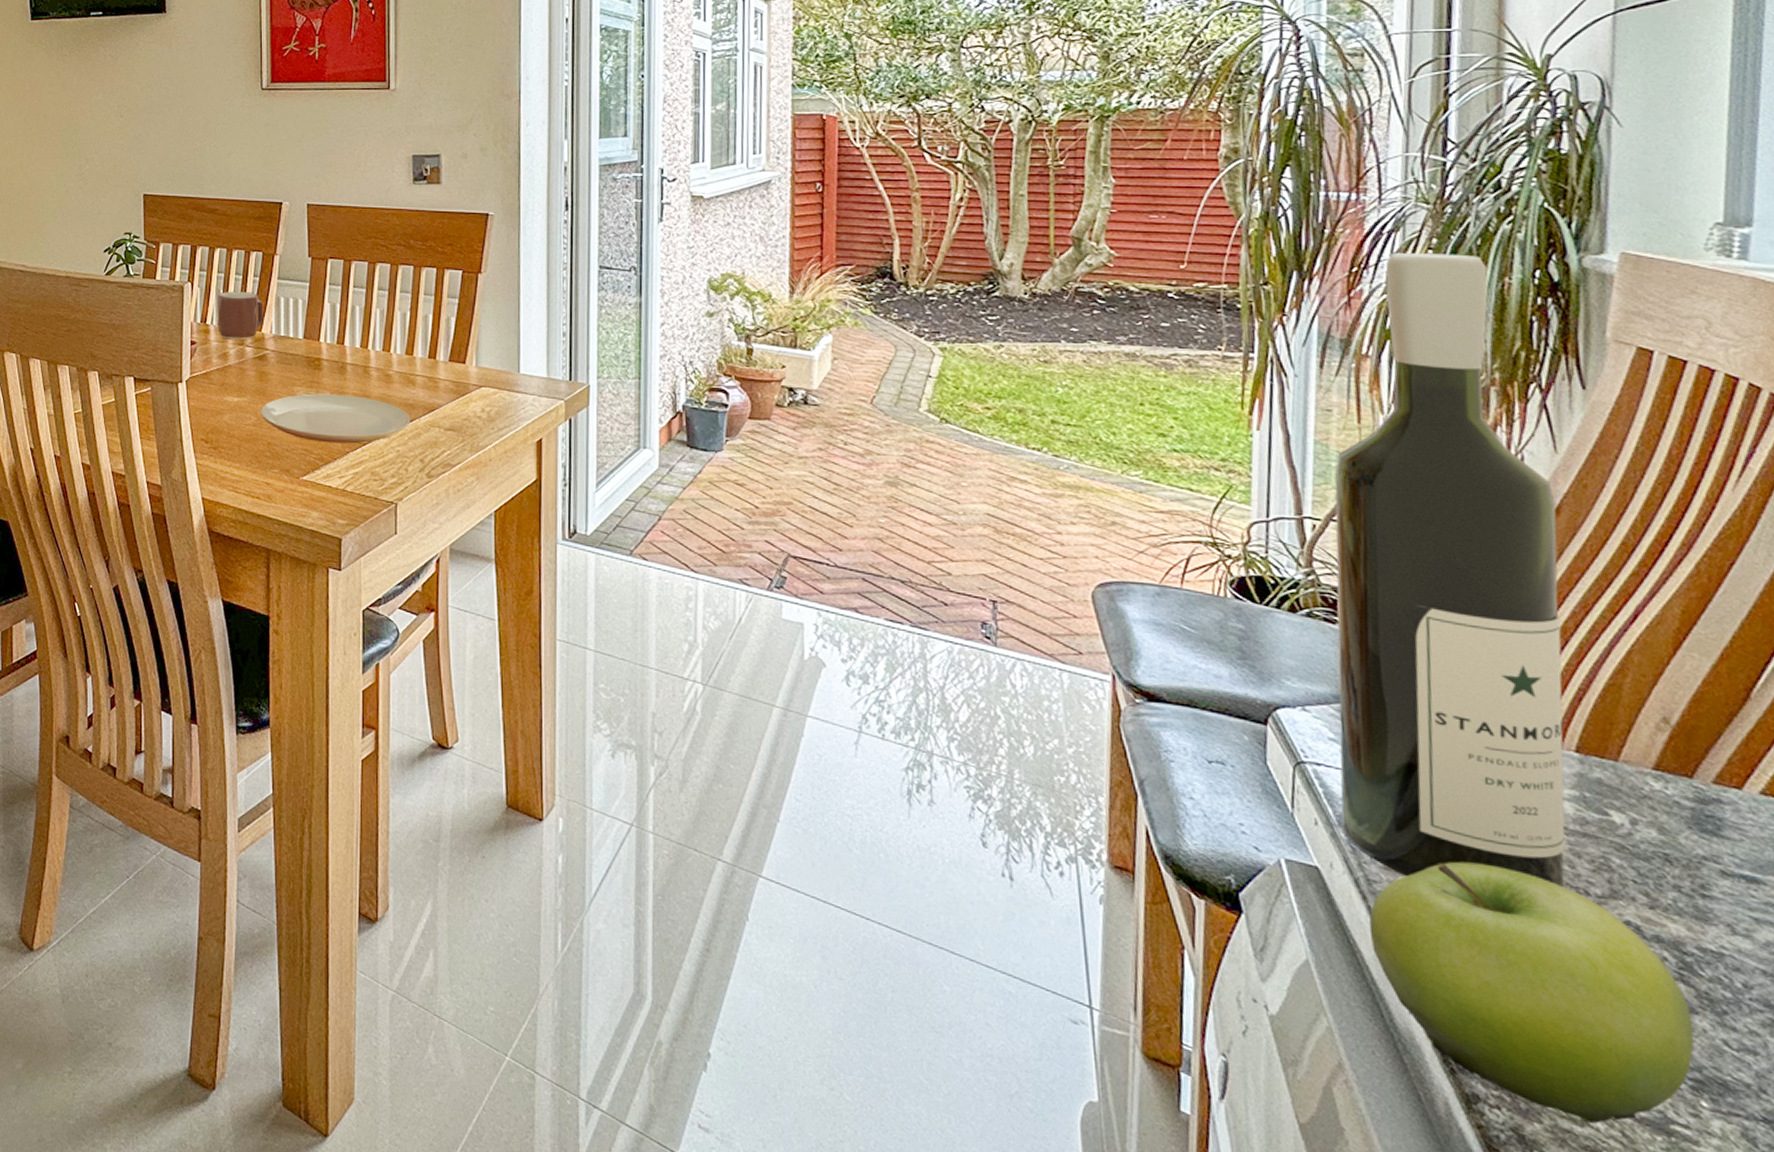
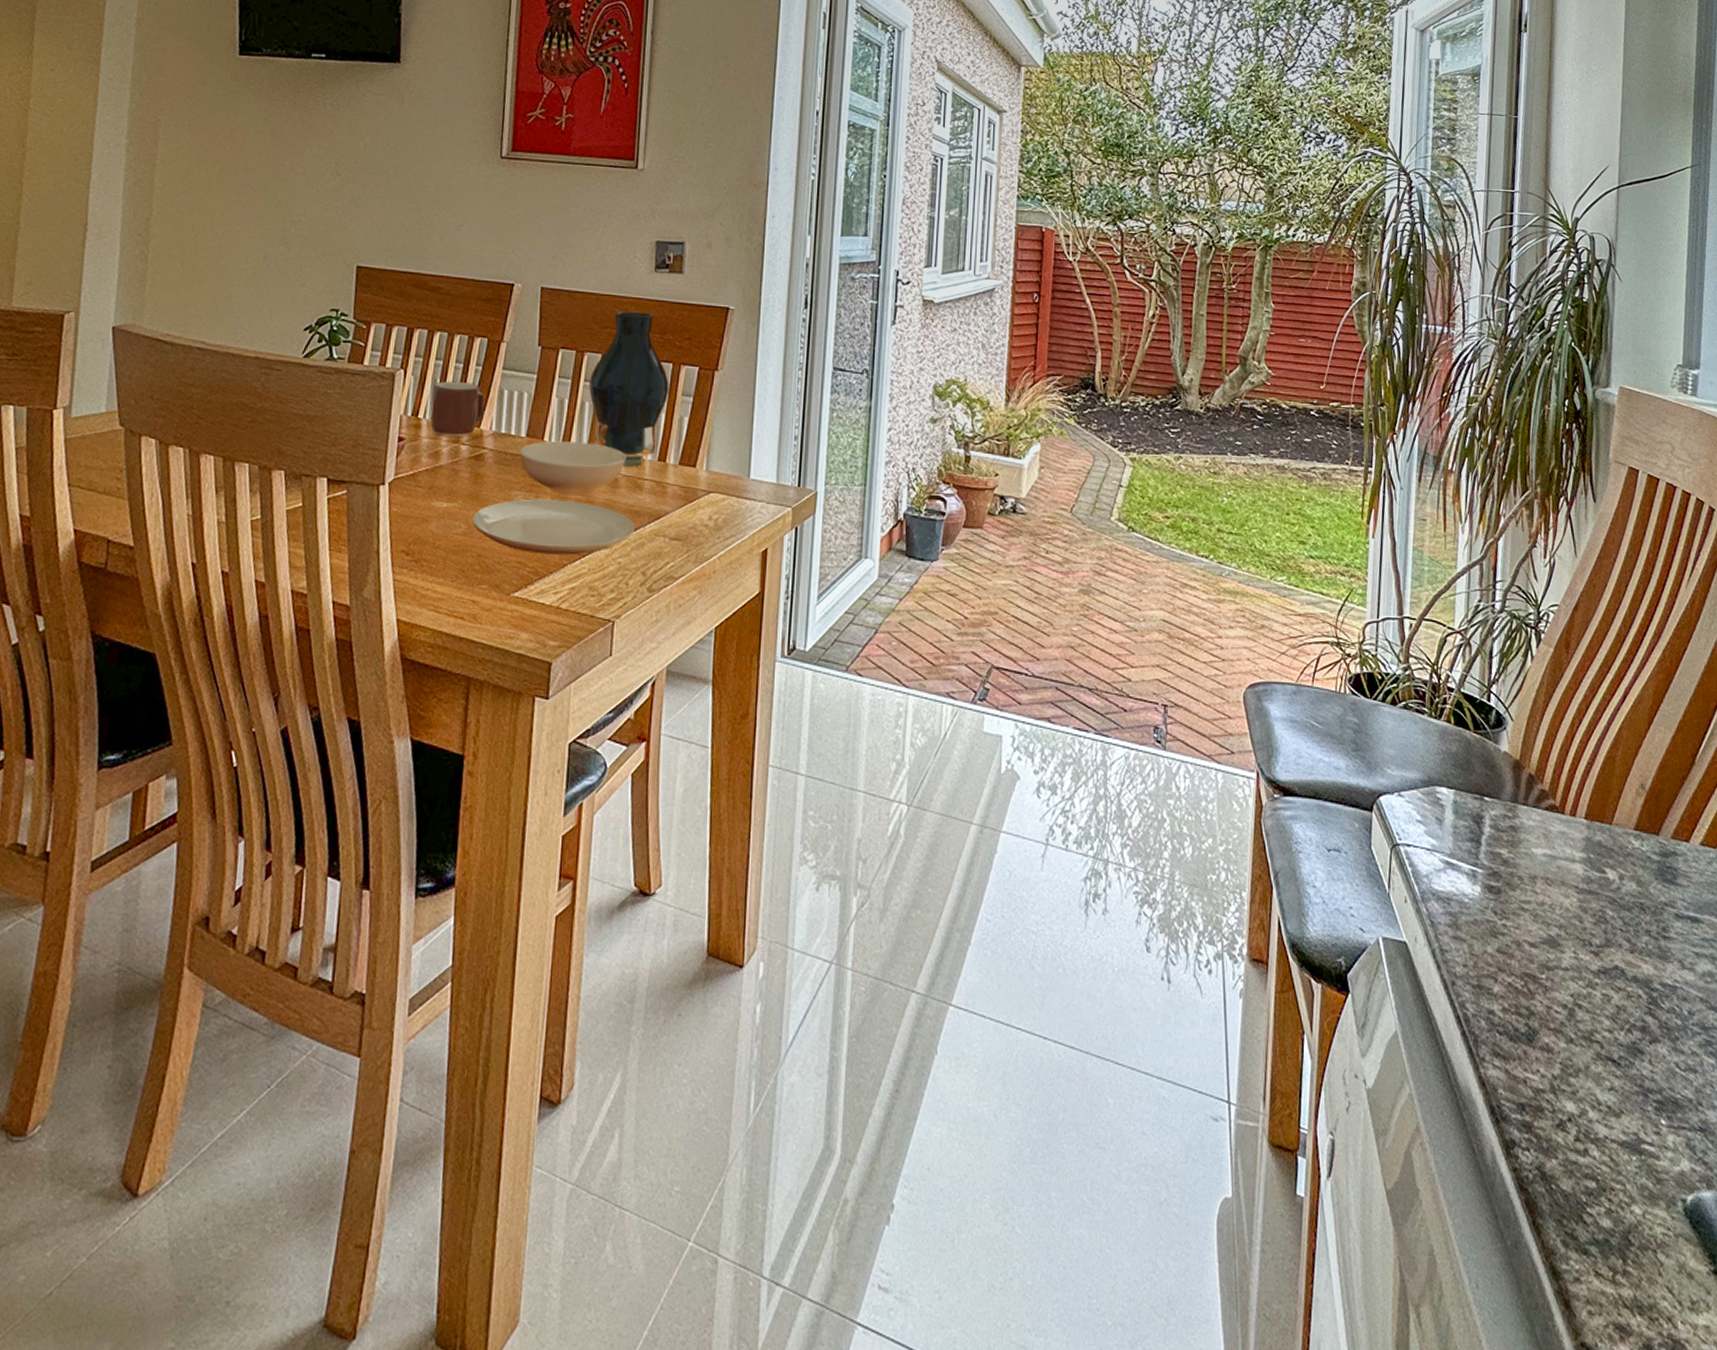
bowl: none [298,342,398,391] -> present [519,441,627,496]
vase: none [358,221,434,364] -> present [589,311,669,467]
bottle: present [1334,252,1566,887] -> none [1423,380,1577,944]
fruit: present [1369,861,1694,1123] -> none [1441,925,1658,1152]

